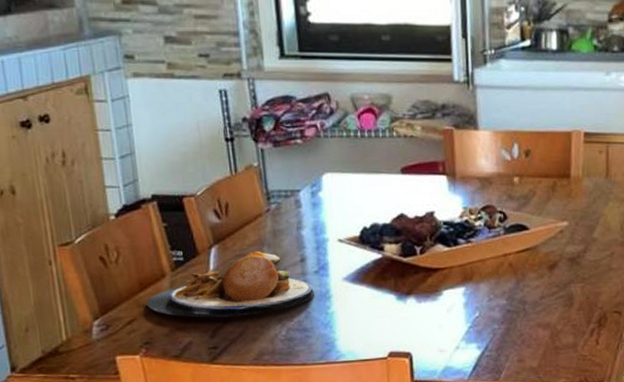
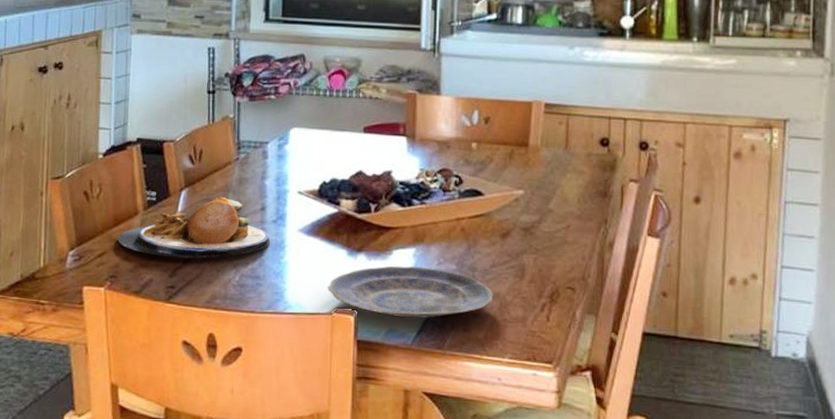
plate: none [379,304,545,355] -> present [328,265,494,319]

